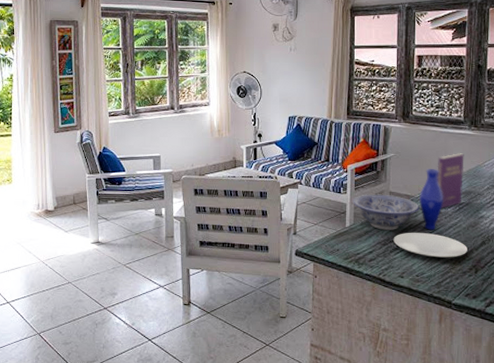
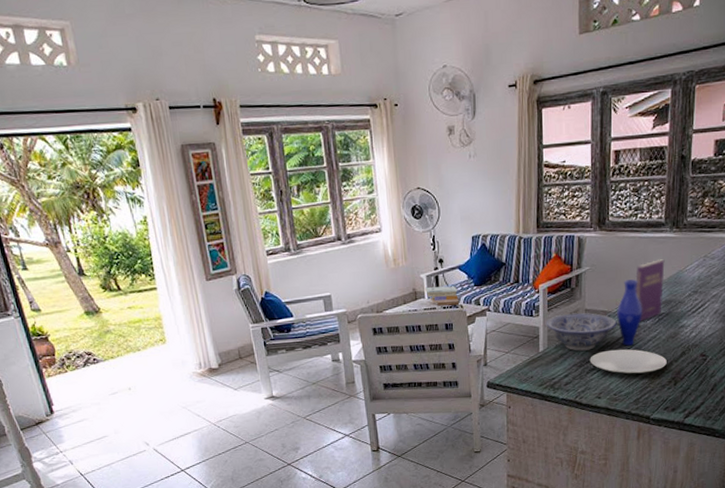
books: none [243,157,273,176] -> present [424,286,459,306]

